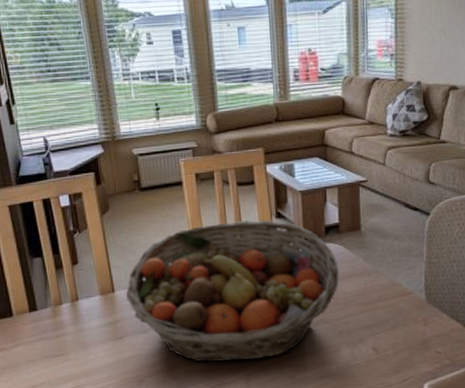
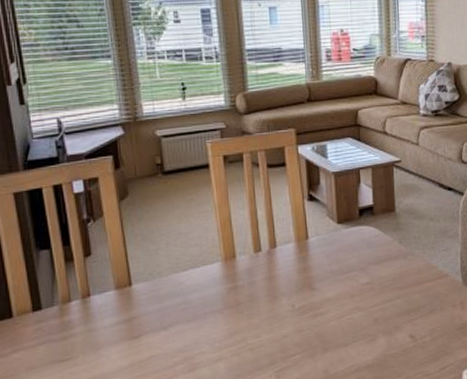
fruit basket: present [126,220,339,363] -> none [145,203,374,360]

